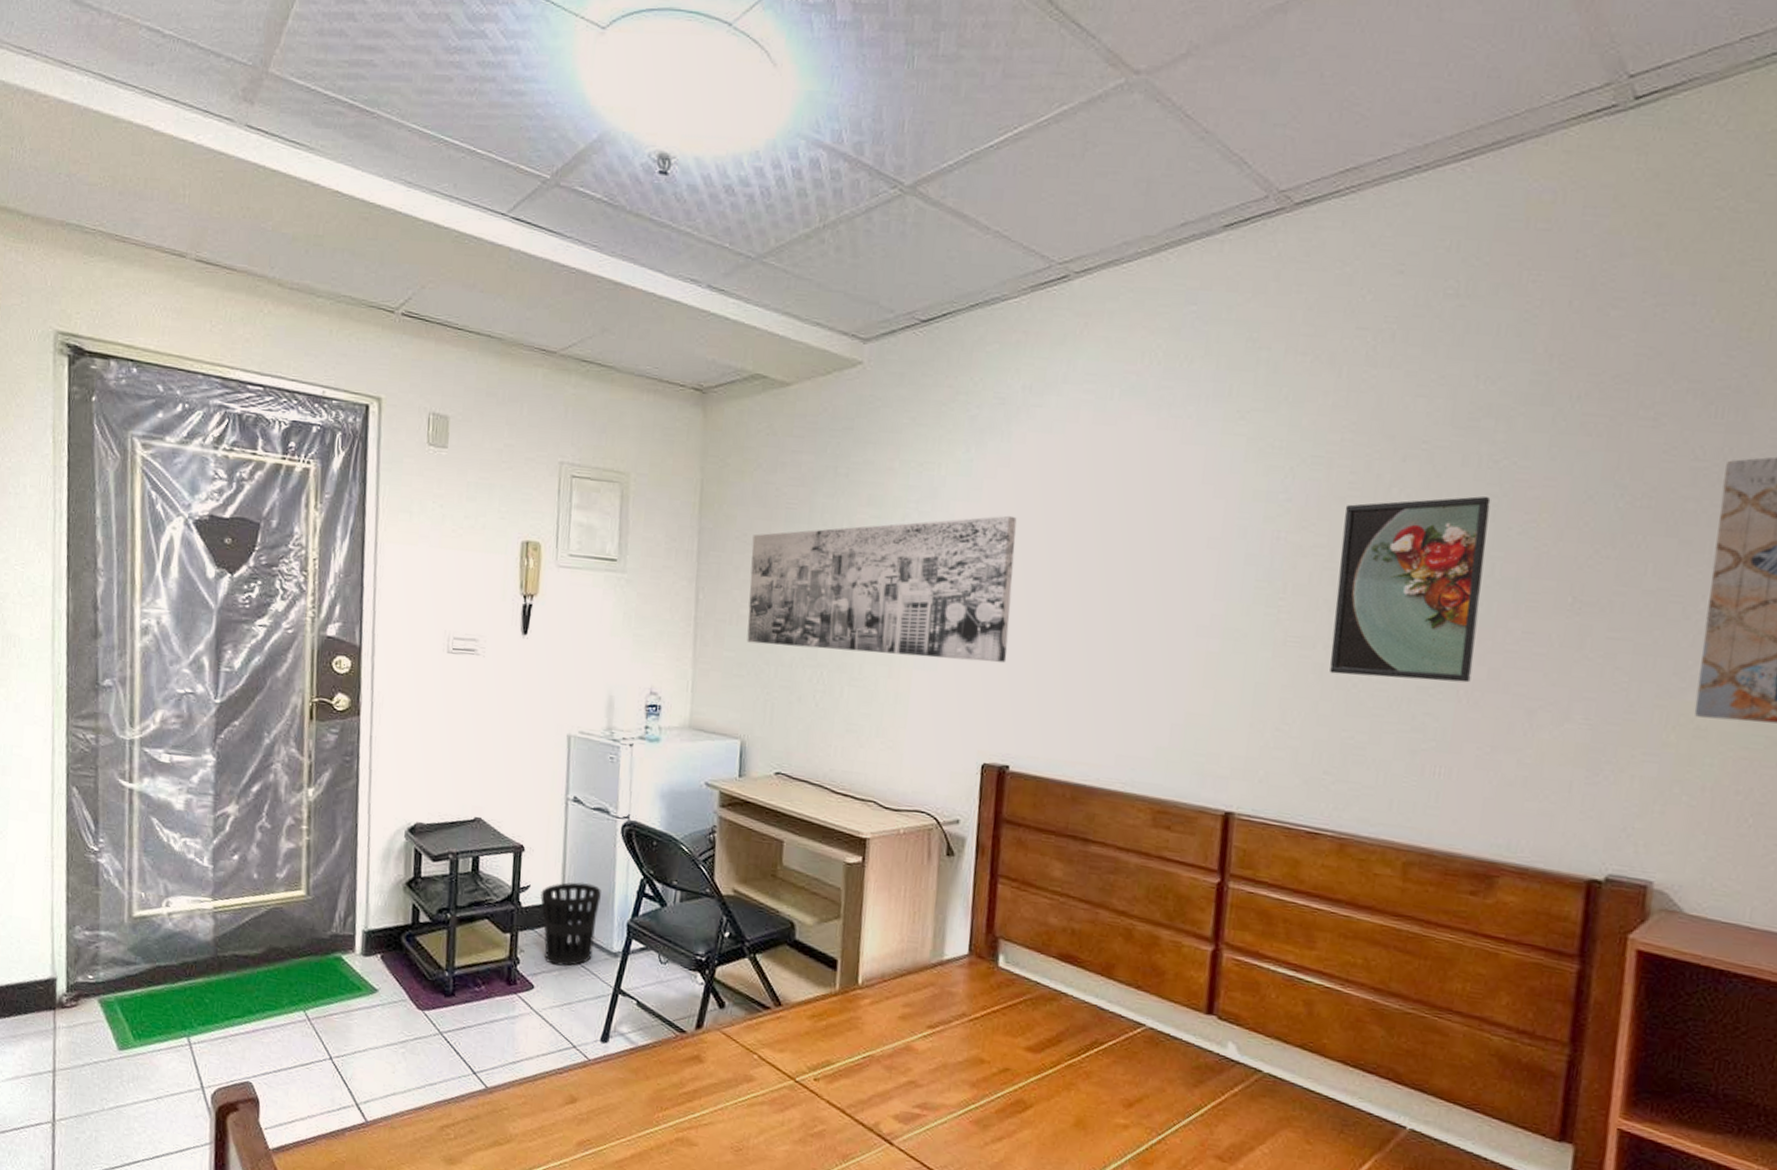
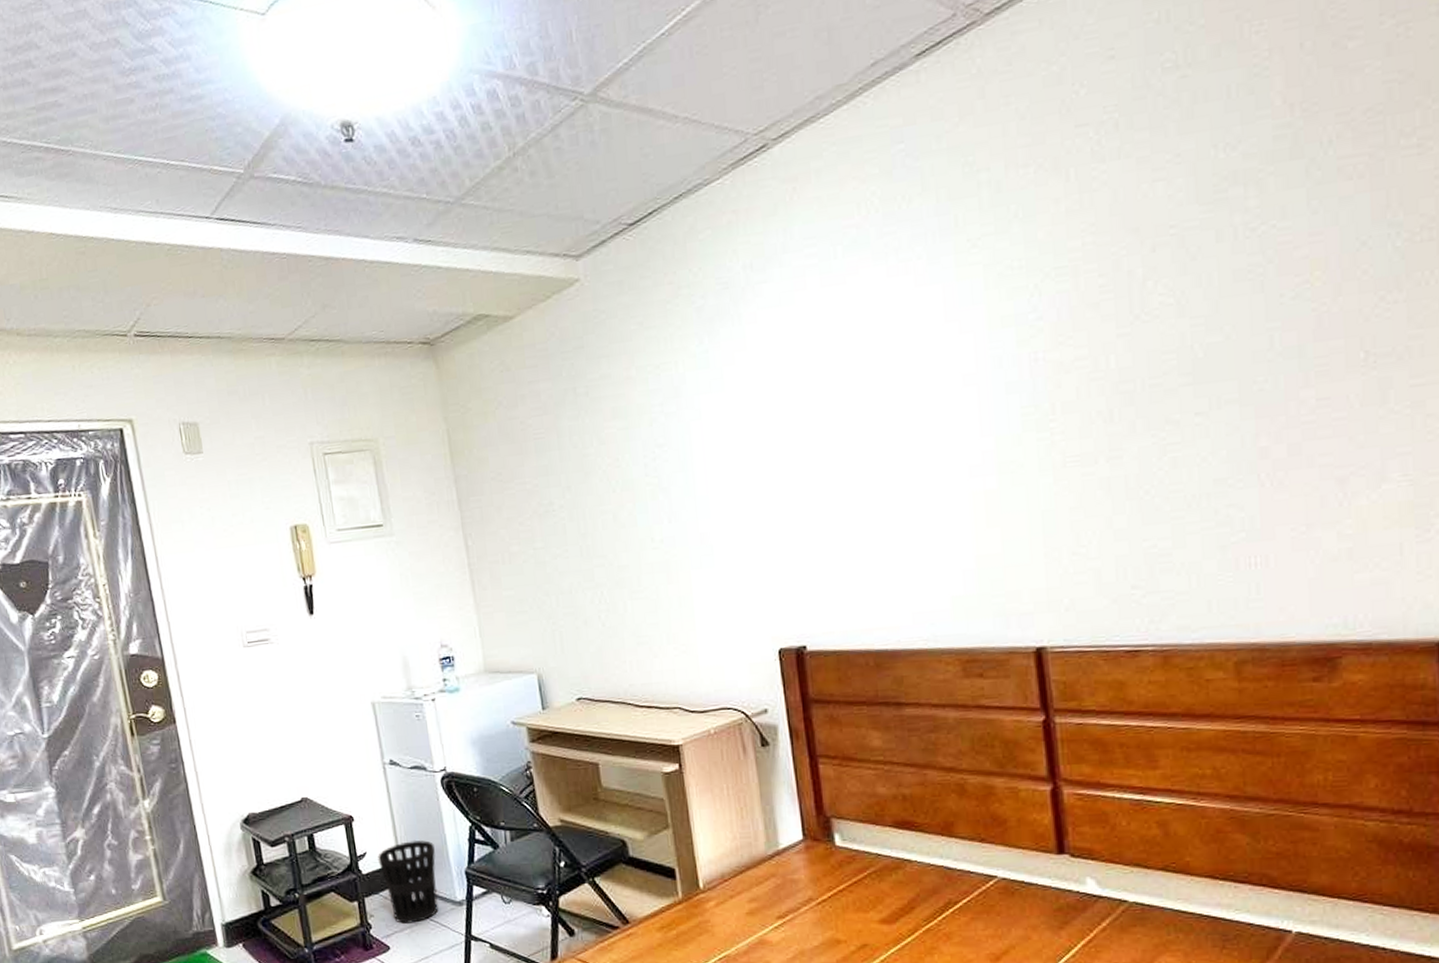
wall art: present [746,515,1017,662] -> none [508,397,782,578]
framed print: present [1329,496,1491,683] -> none [1100,268,1270,485]

